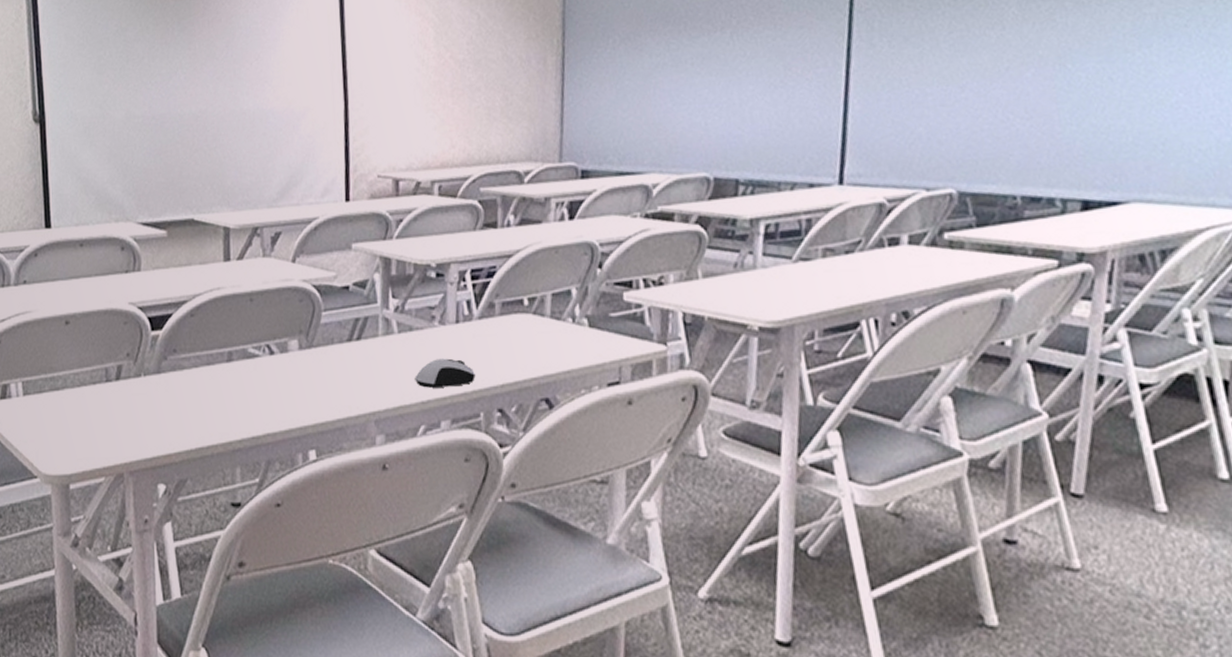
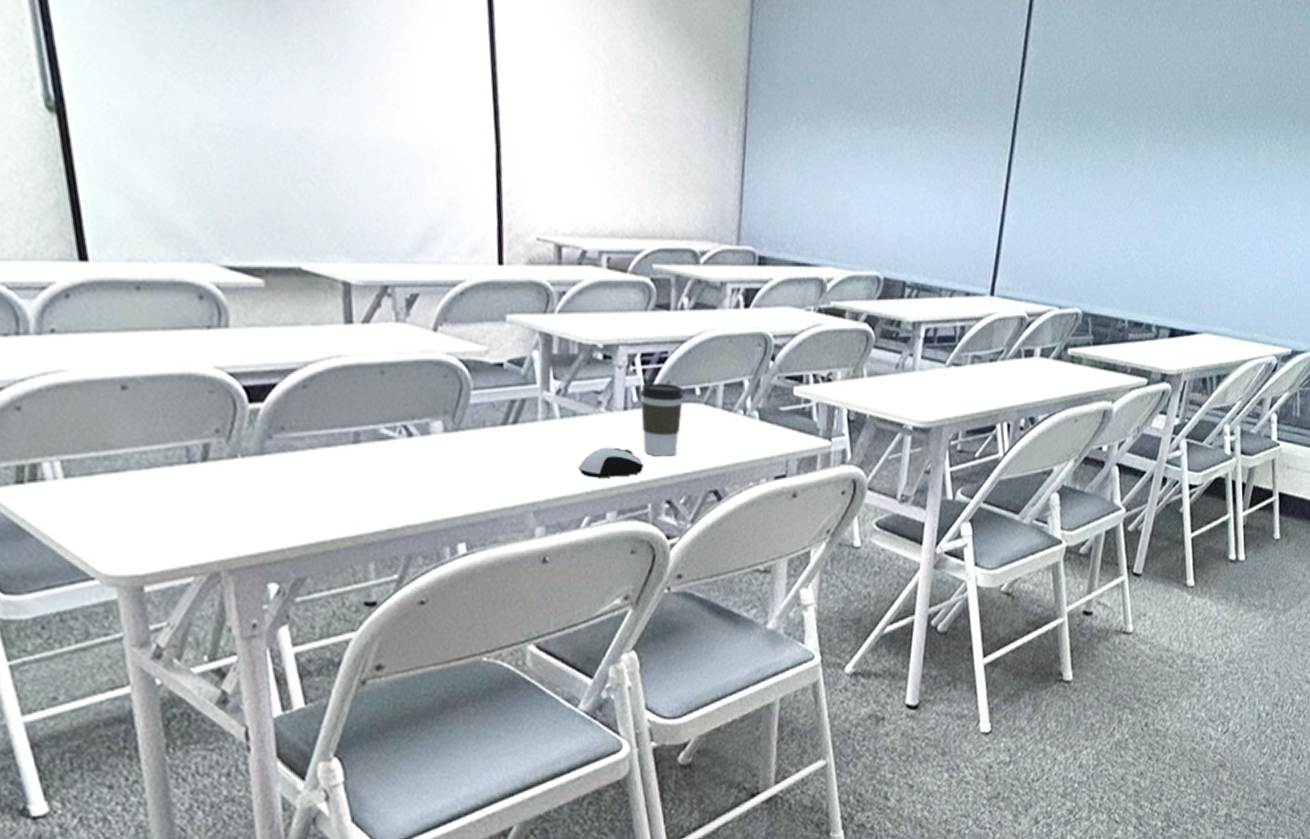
coffee cup: none [470,295,513,366] -> present [640,383,685,457]

